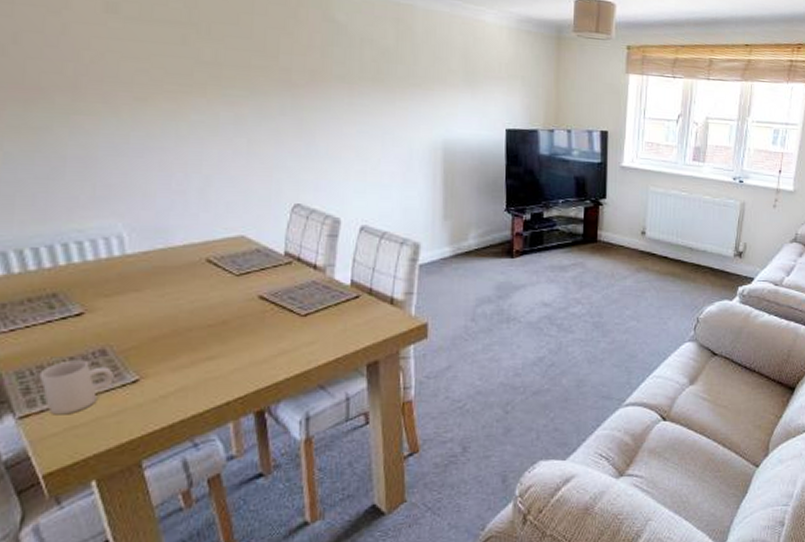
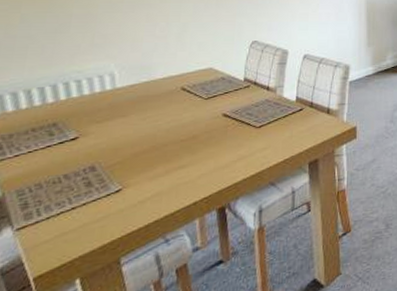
mug: present [39,360,114,415] -> none [36,176,101,225]

